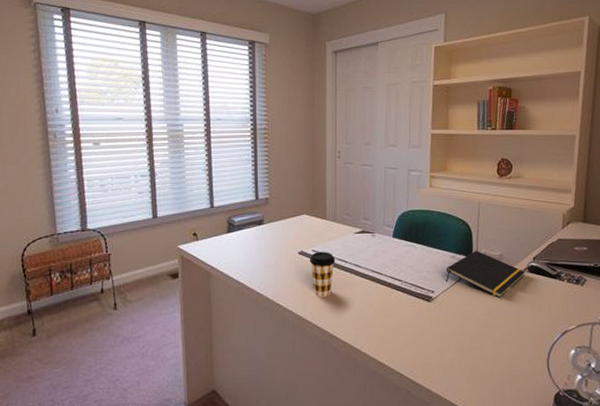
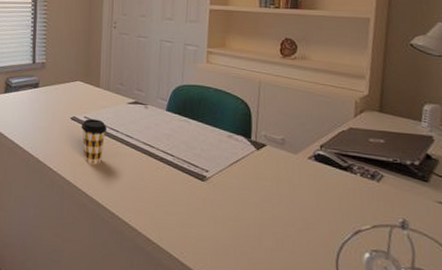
notepad: present [446,250,526,298] -> none [222,131,312,185]

